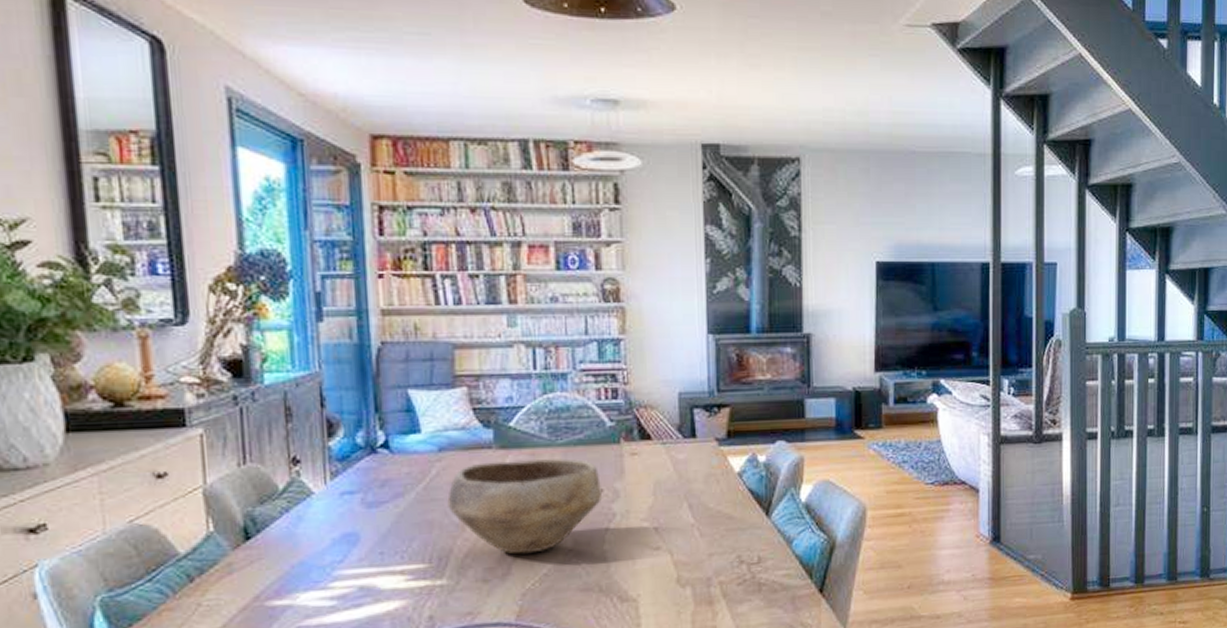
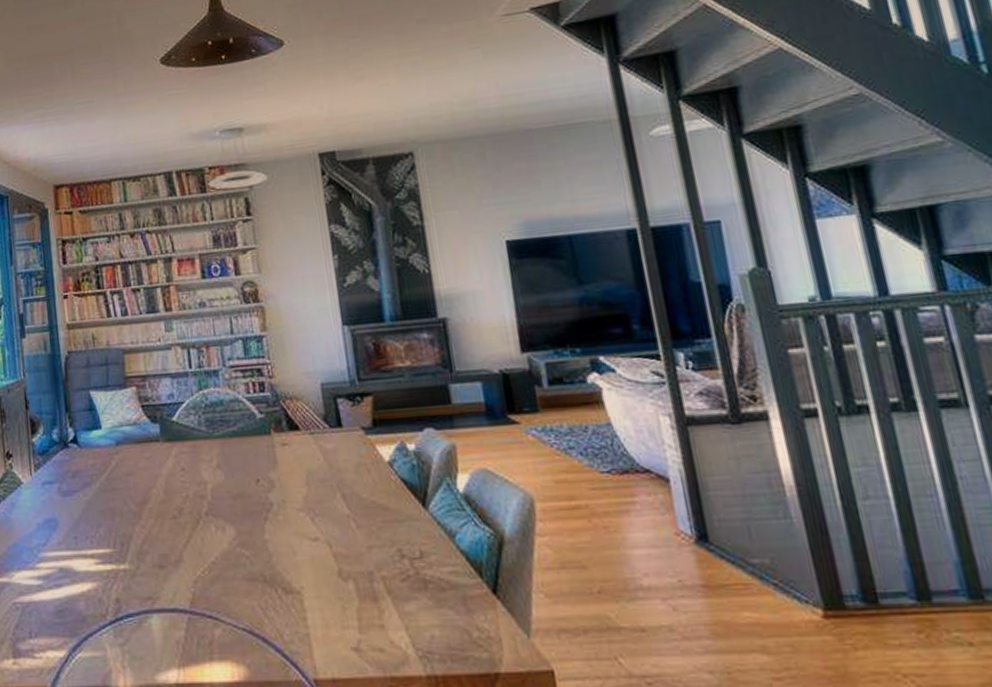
bowl: present [447,458,603,554] -> none [125,450,259,542]

